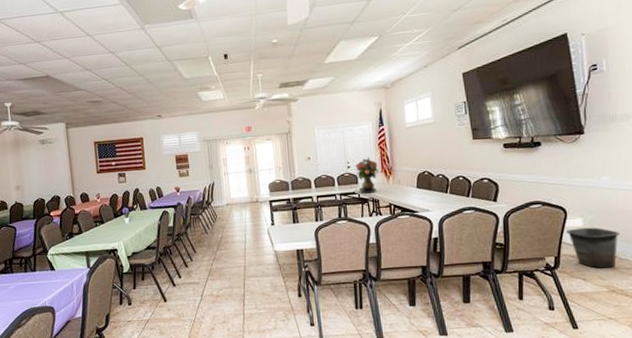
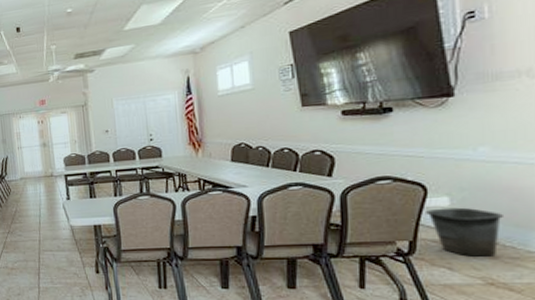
bouquet: present [355,157,379,194] -> none [159,128,187,168]

